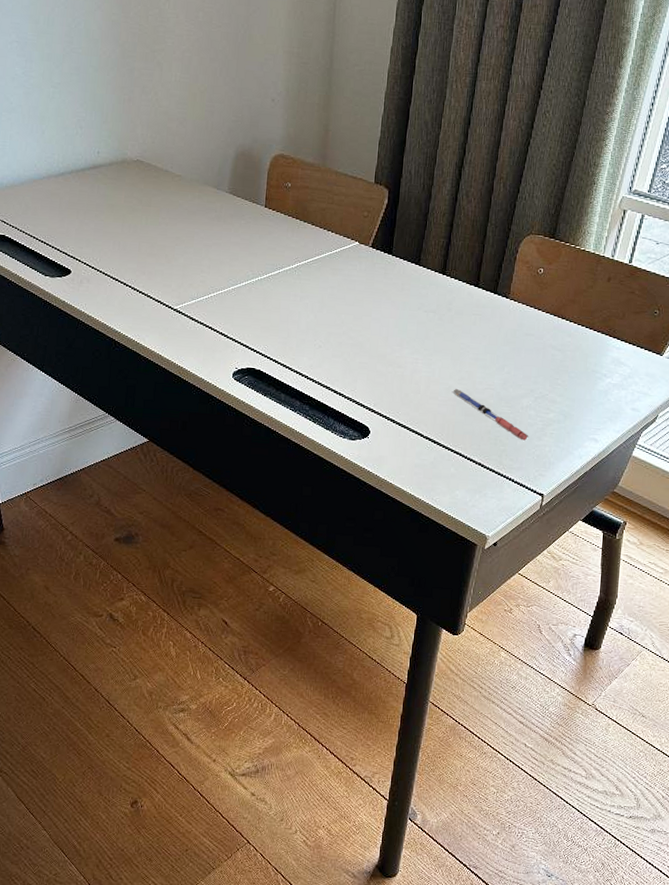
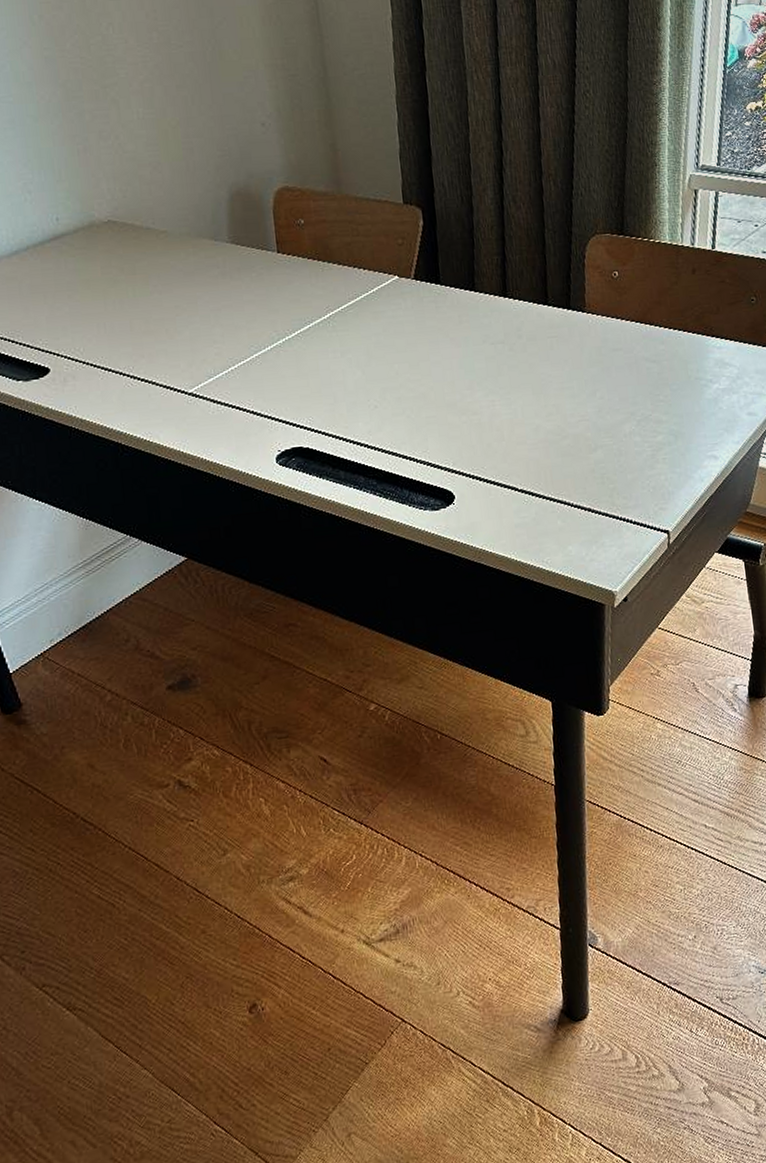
pen: present [451,388,529,441] -> none [540,426,640,473]

